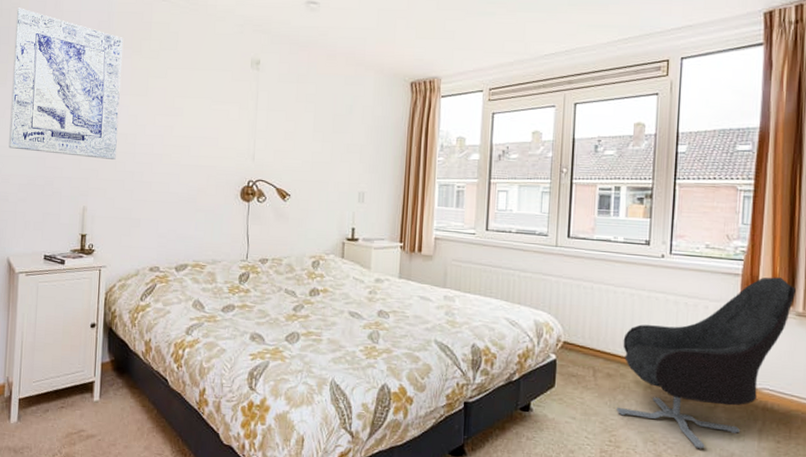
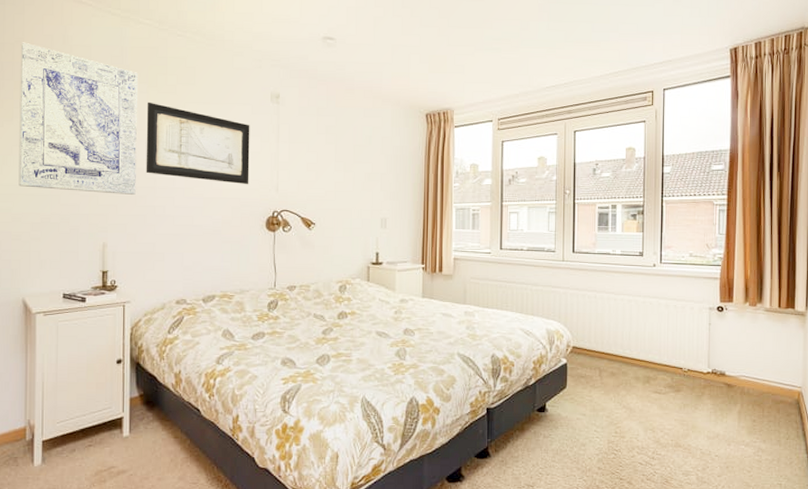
wall art: none [126,67,229,153] -> present [146,102,250,185]
armchair: present [616,277,796,450] -> none [620,279,763,433]

